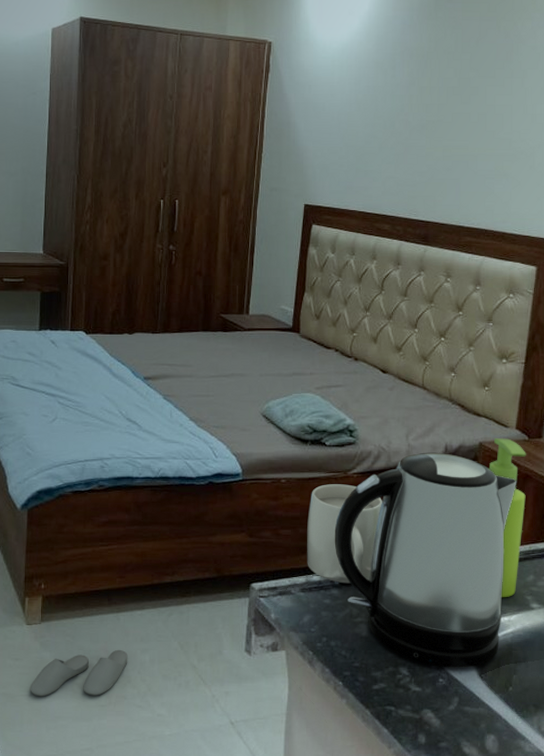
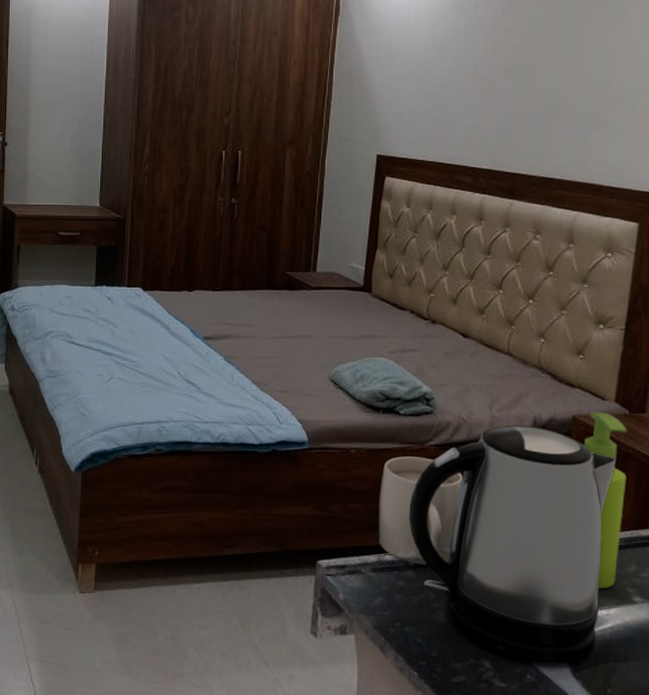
slippers: present [30,649,128,697] -> none [82,624,185,672]

